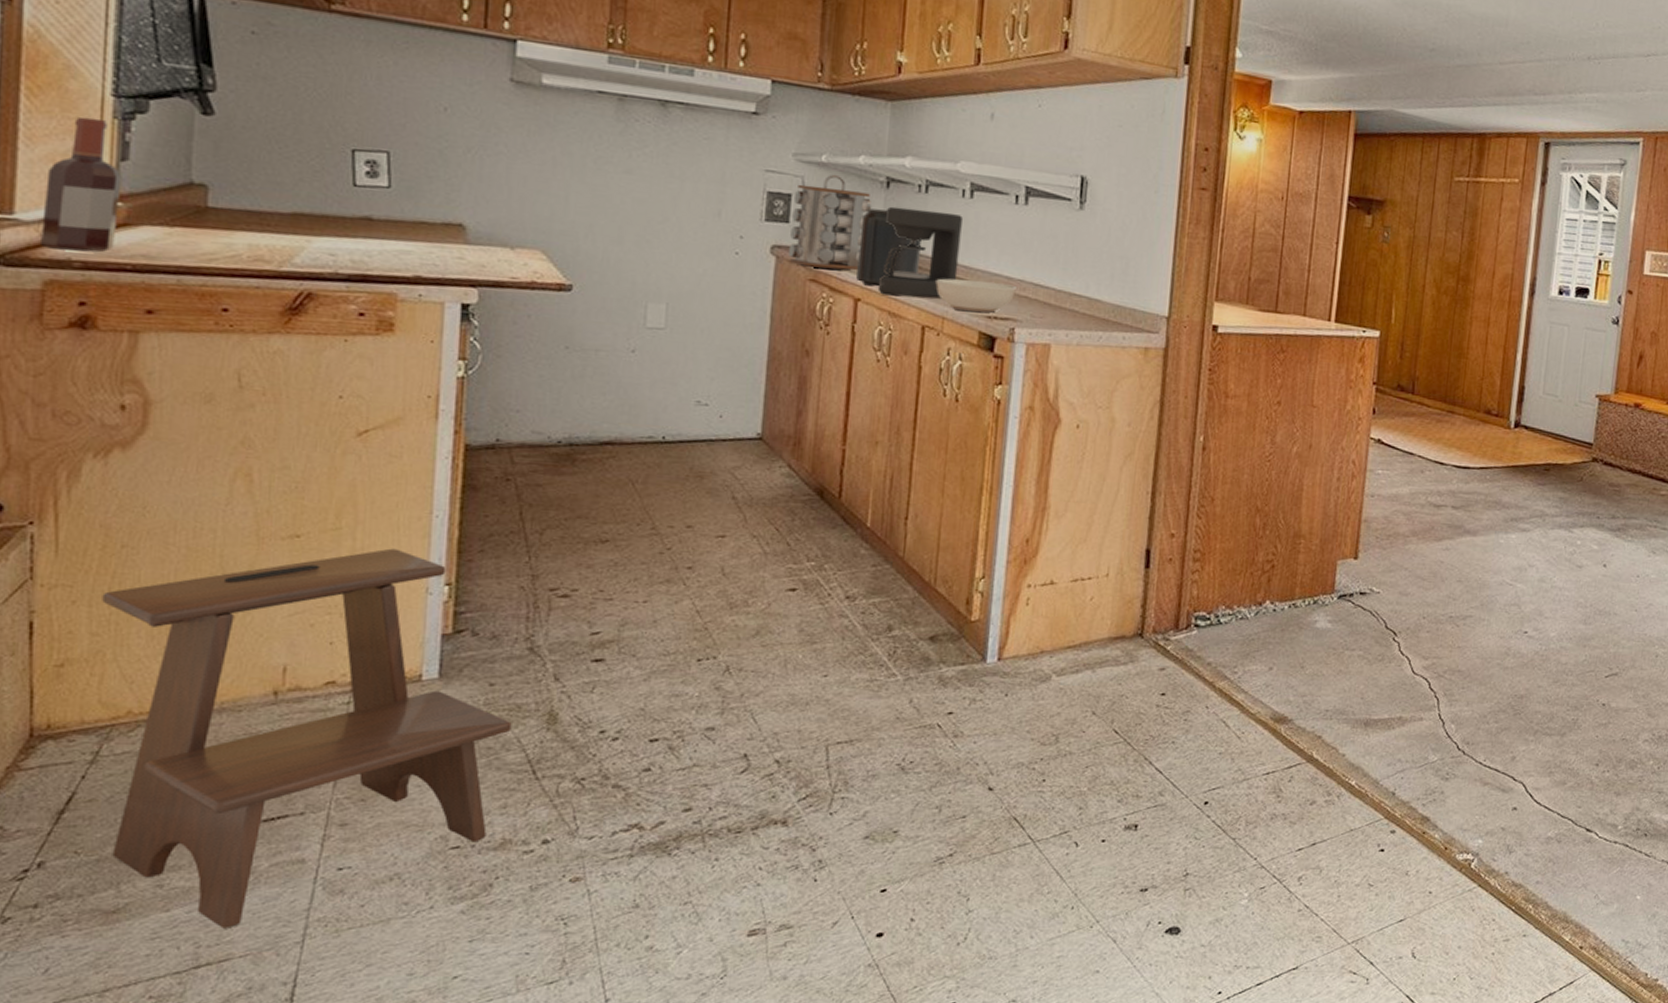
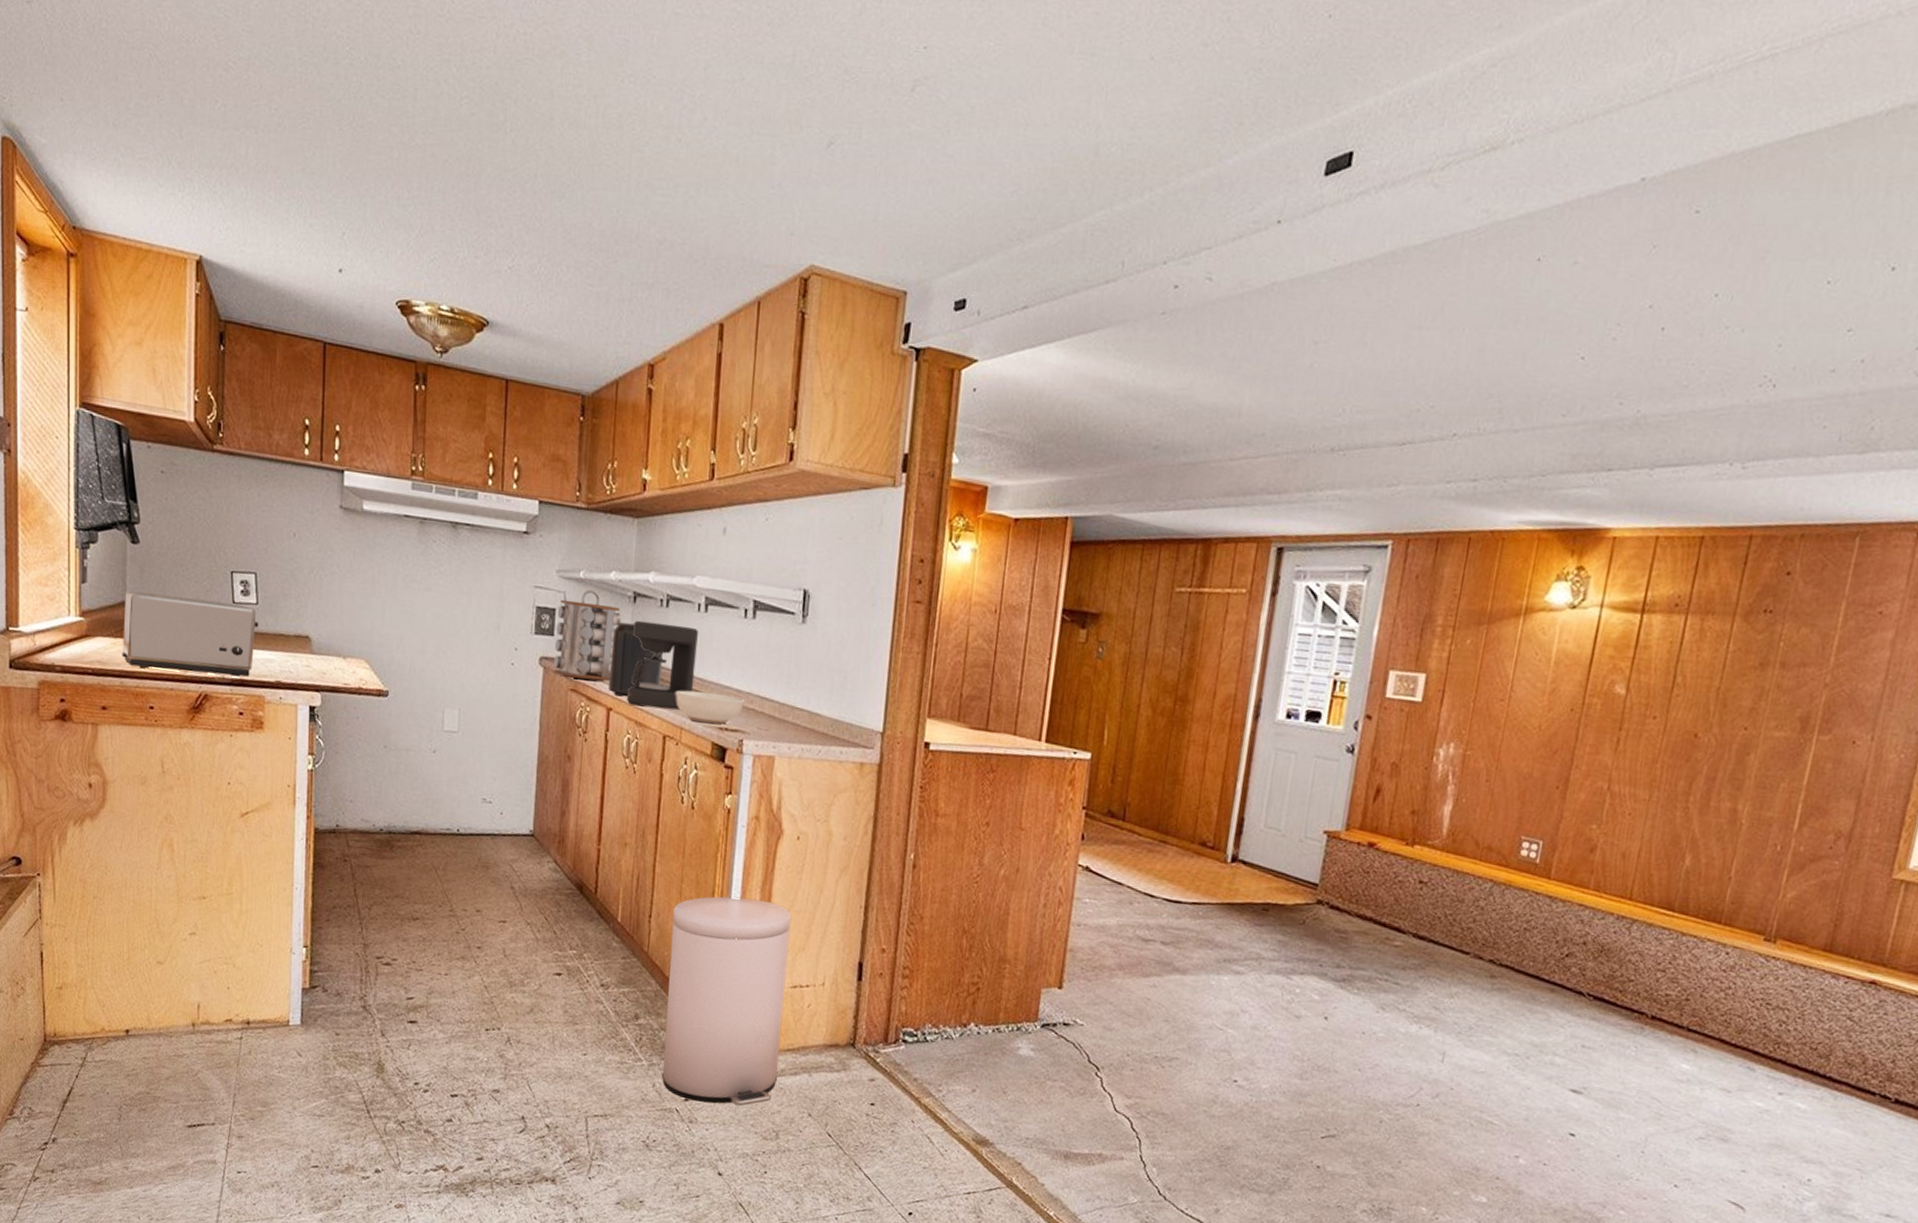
bottle: present [41,116,122,253] -> none [36,546,83,659]
step stool: present [102,548,512,929] -> none [83,913,352,1208]
toaster: none [181,170,391,272] -> present [122,590,259,677]
pedal bin: none [921,491,1071,713] -> present [662,896,792,1107]

